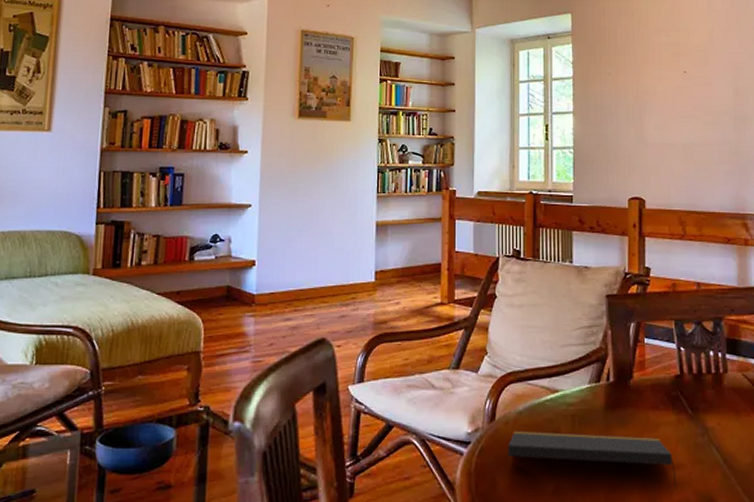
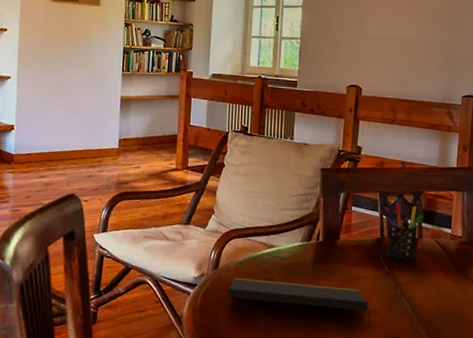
pen holder: none [681,332,727,401] -> present [384,203,423,261]

